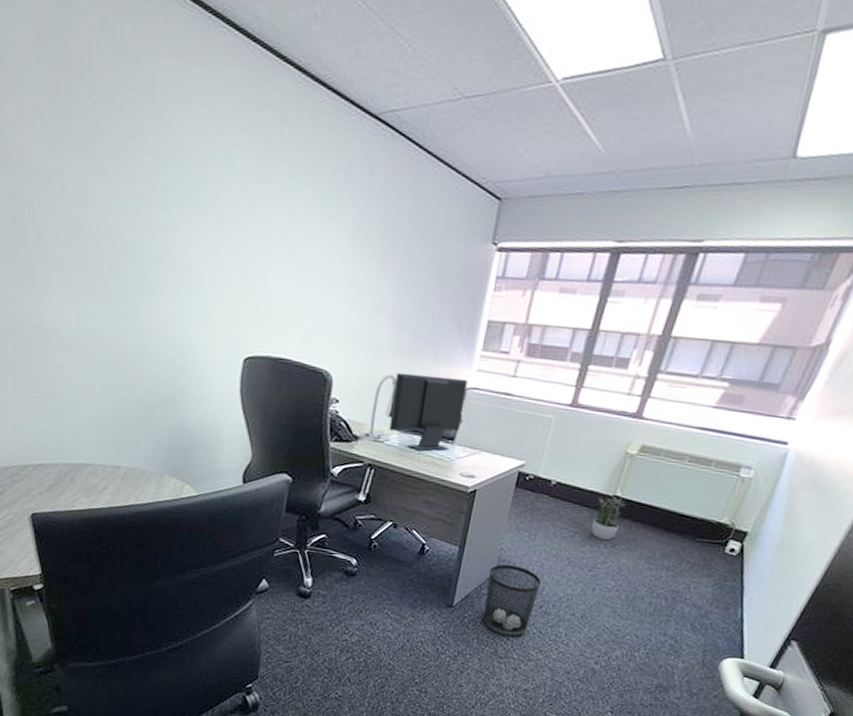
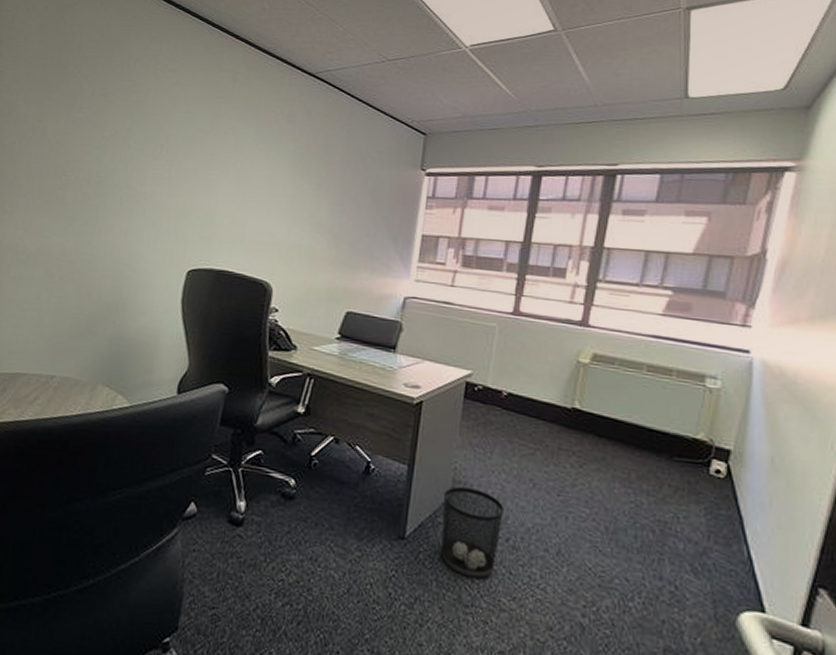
table lamp: present [352,374,397,443] -> none [291,284,336,352]
computer monitor: present [389,372,468,452] -> none [328,282,406,361]
potted plant: present [591,495,626,541] -> none [553,407,587,460]

